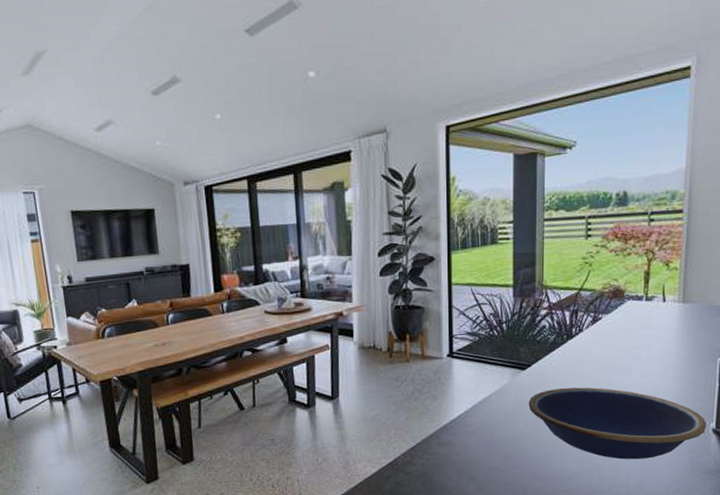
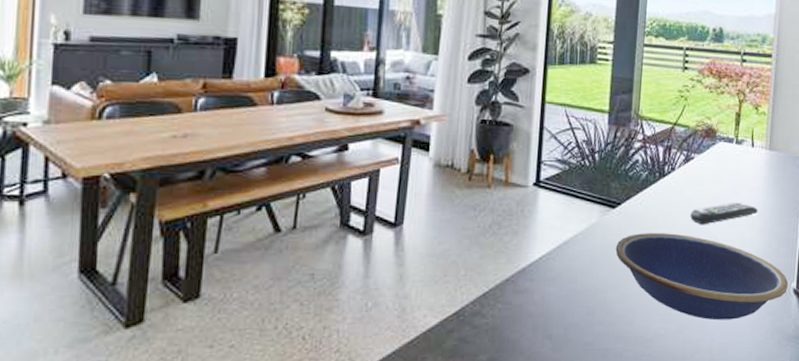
remote control: none [600,354,672,378] -> present [690,202,758,225]

